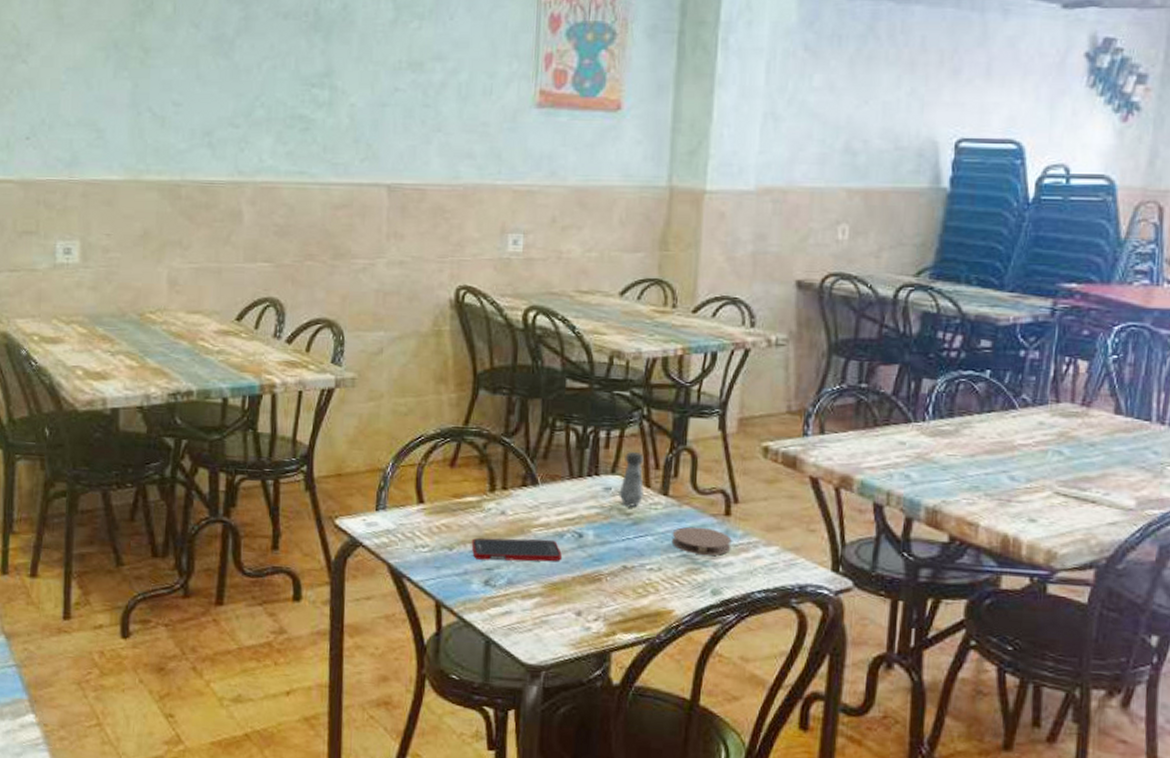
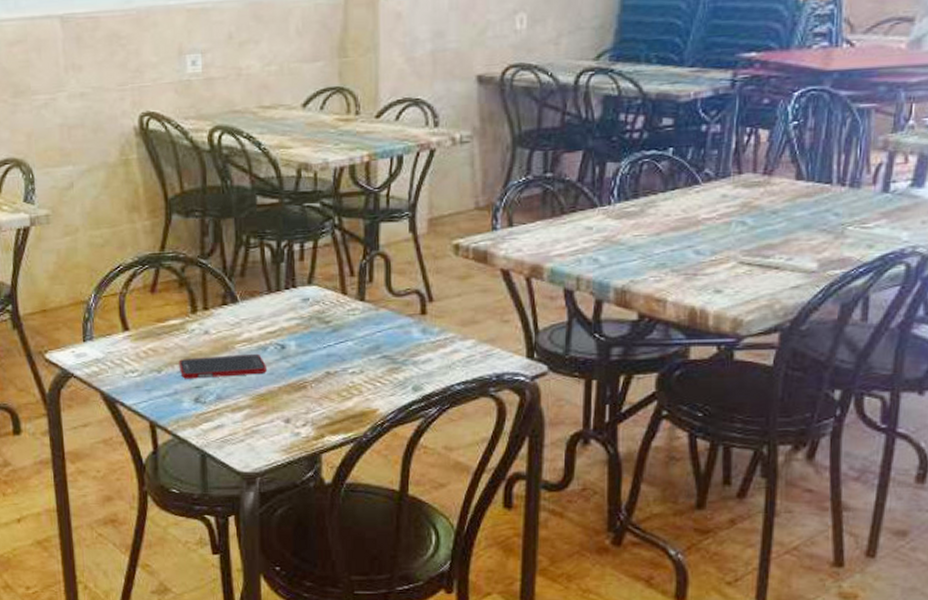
salt shaker: present [619,451,644,507] -> none [317,261,341,315]
coaster: present [671,526,732,556] -> none [371,328,429,354]

